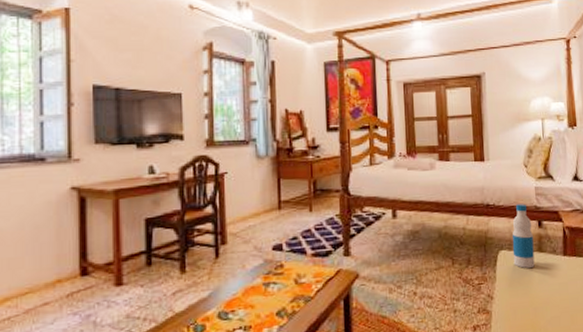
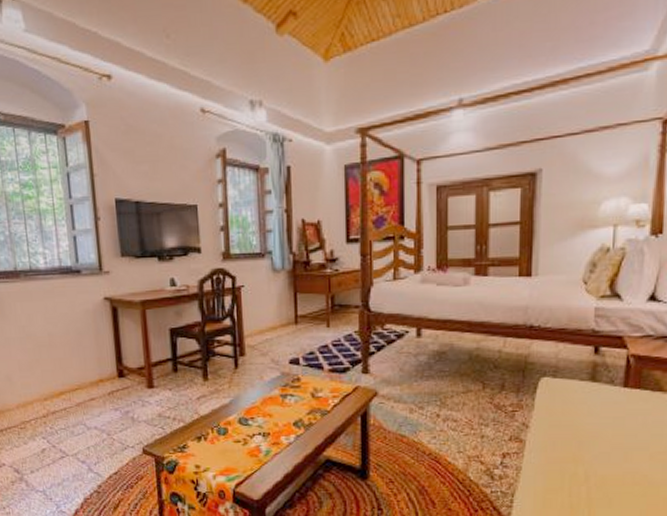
bottle: present [512,204,535,268] -> none [557,326,586,398]

